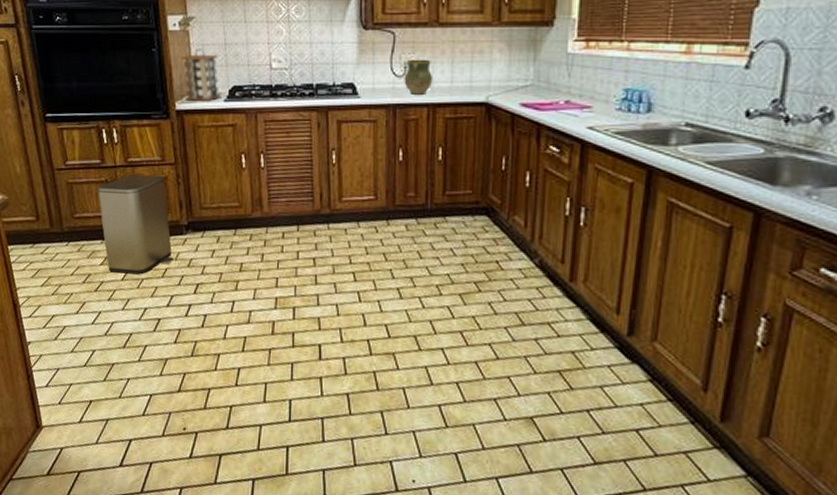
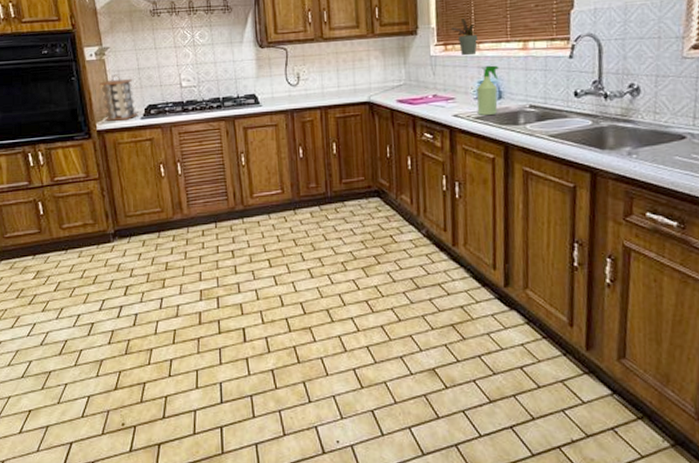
pedal bin: present [97,174,174,275] -> none [26,190,103,285]
ceramic jug: present [404,59,434,95] -> none [298,69,323,100]
potted plant: none [597,10,630,56] -> present [451,18,479,56]
spray bottle: none [618,70,652,132] -> present [476,65,499,116]

